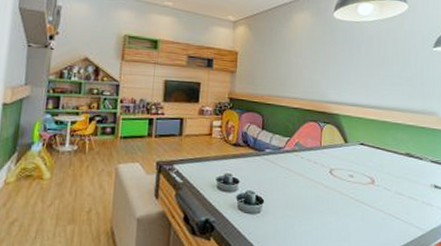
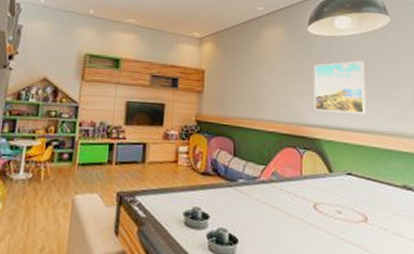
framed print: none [335,44,382,92] -> present [313,60,366,114]

